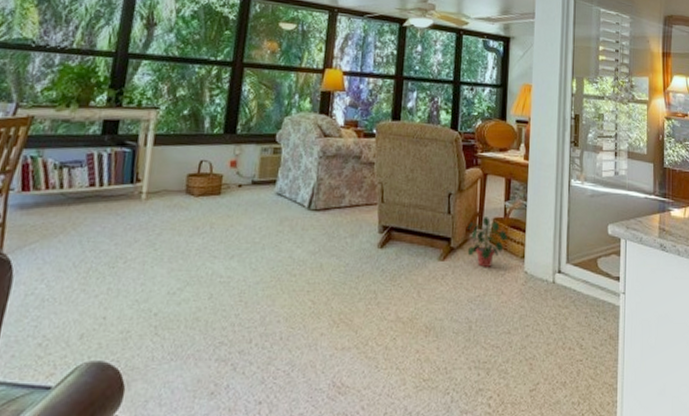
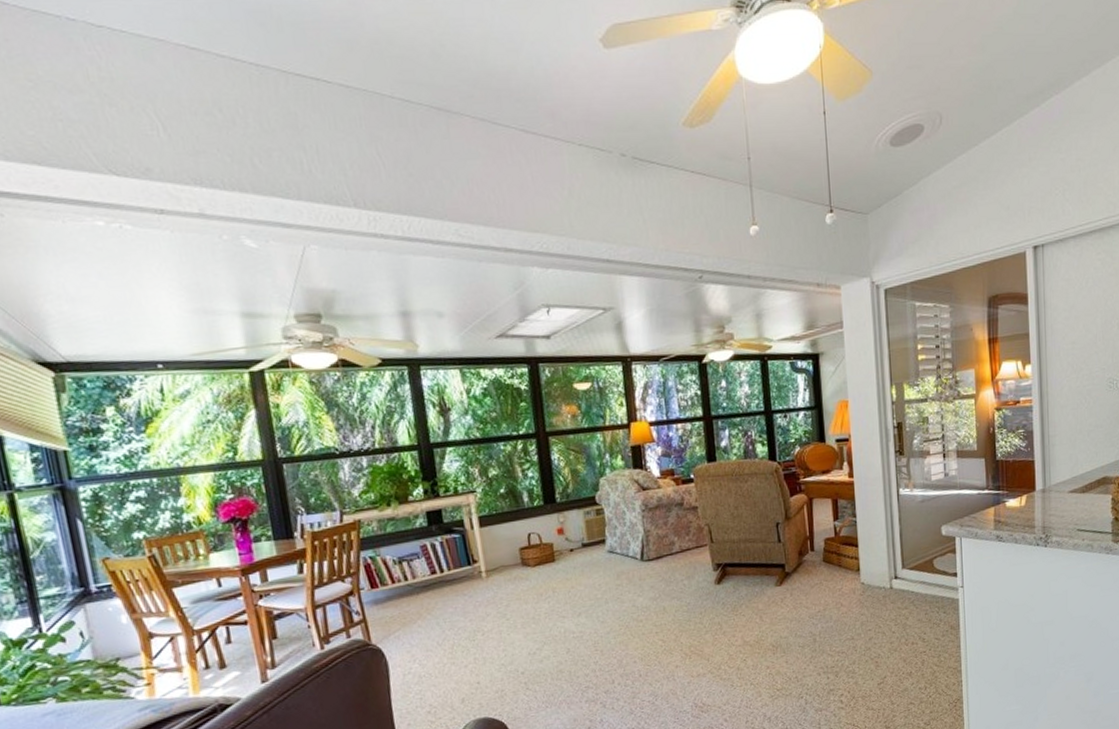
potted plant: present [467,217,508,267] -> none [799,539,842,586]

